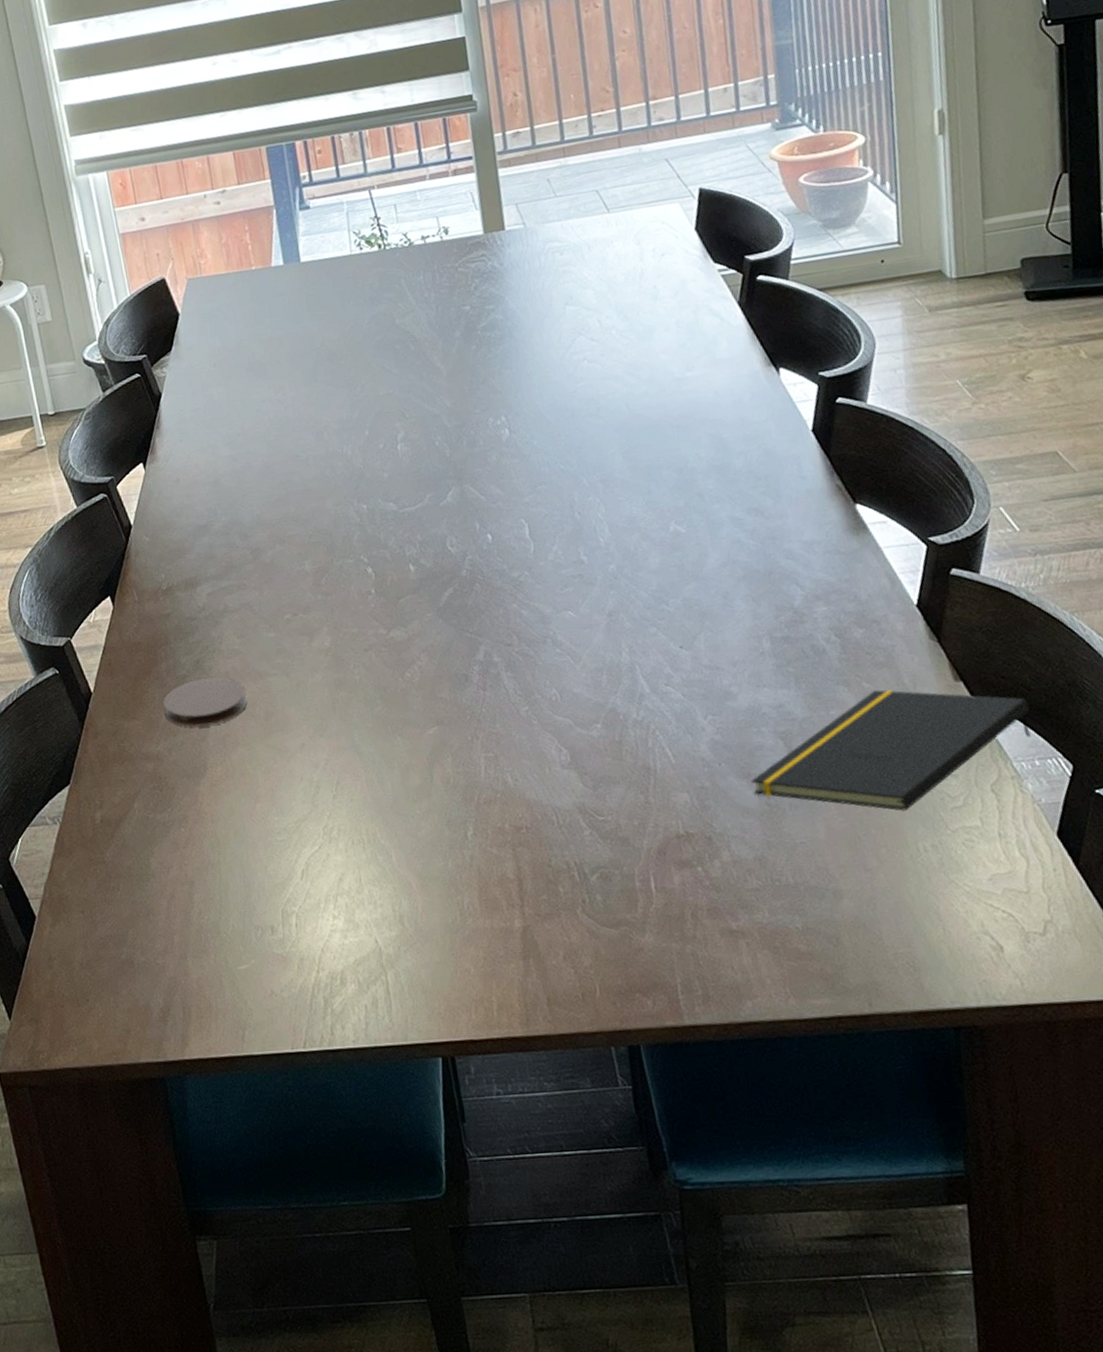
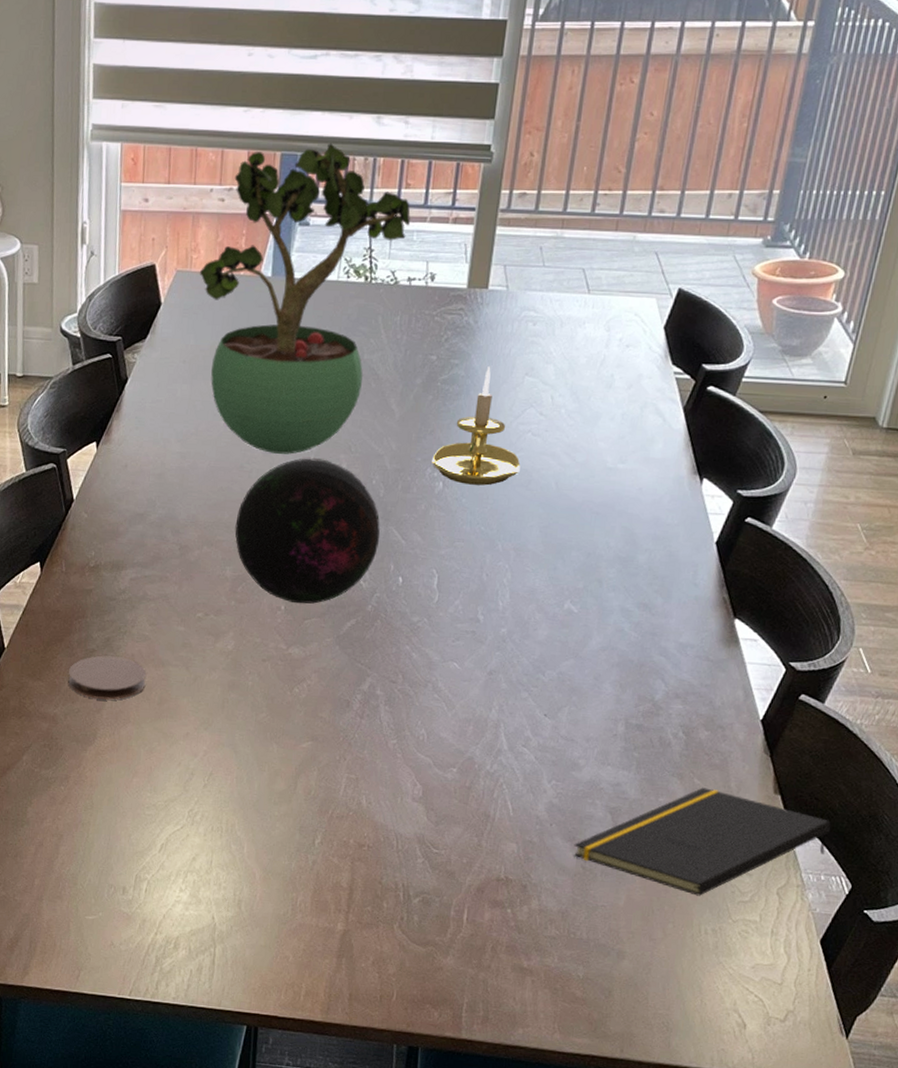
potted plant: none [210,127,410,437] -> present [199,143,411,454]
decorative orb: none [303,431,458,584] -> present [235,458,381,604]
candle holder: none [491,304,586,427] -> present [432,366,521,486]

